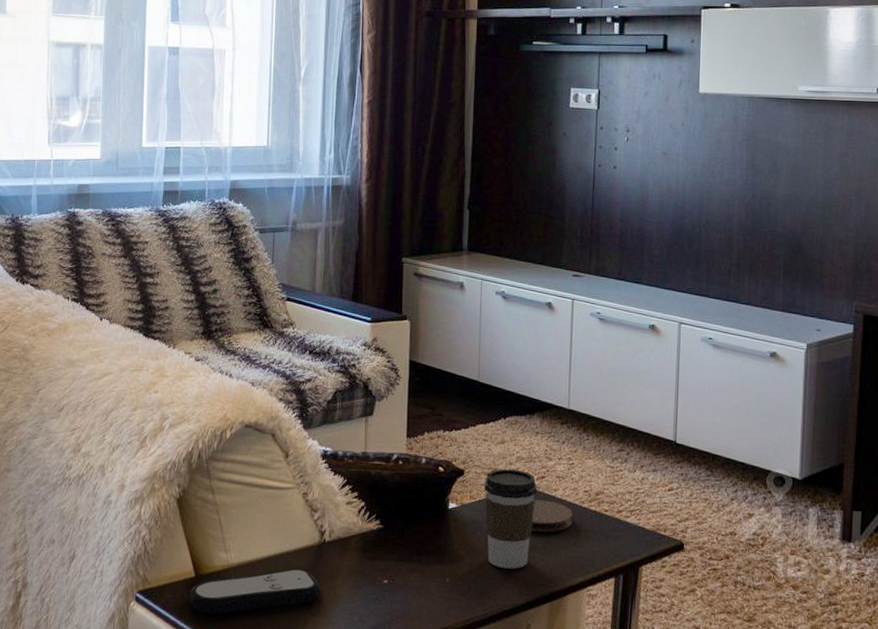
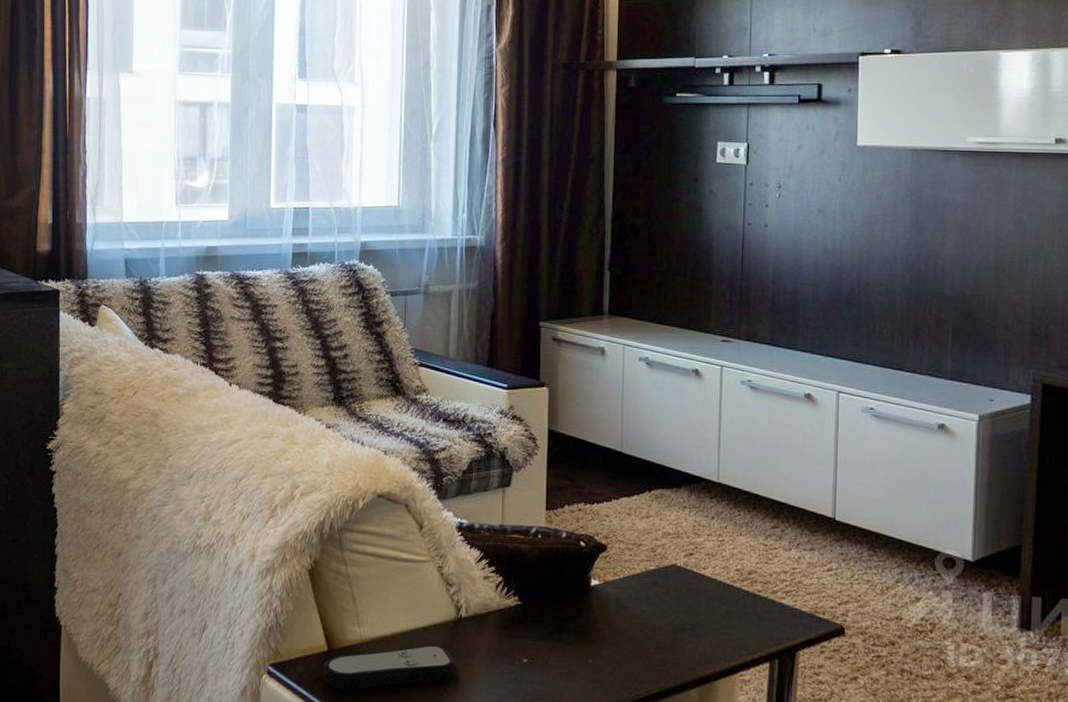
coffee cup: present [484,469,537,569] -> none [628,545,685,651]
coaster: present [531,500,573,532] -> none [678,578,724,613]

